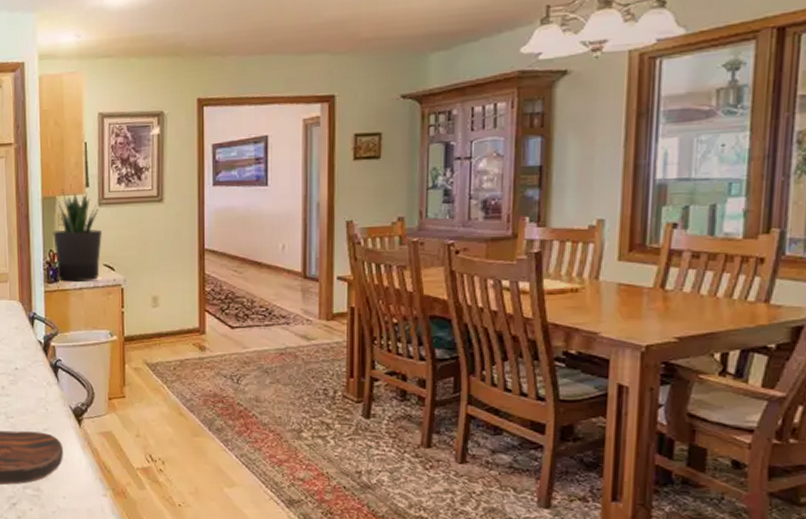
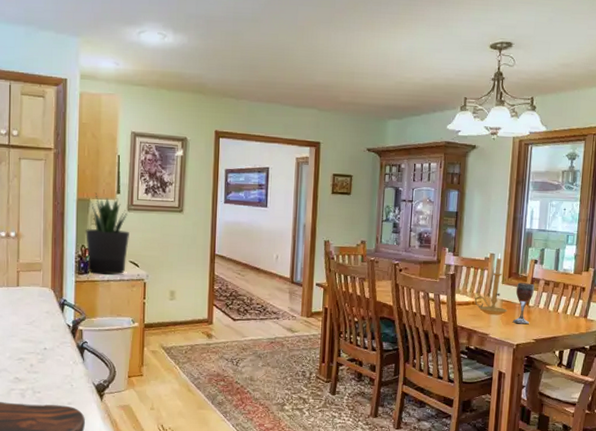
candle holder: none [573,217,629,306] -> present [474,253,508,316]
cup: none [637,257,674,317] -> present [512,283,534,325]

